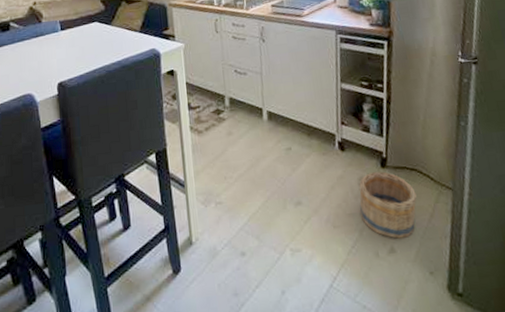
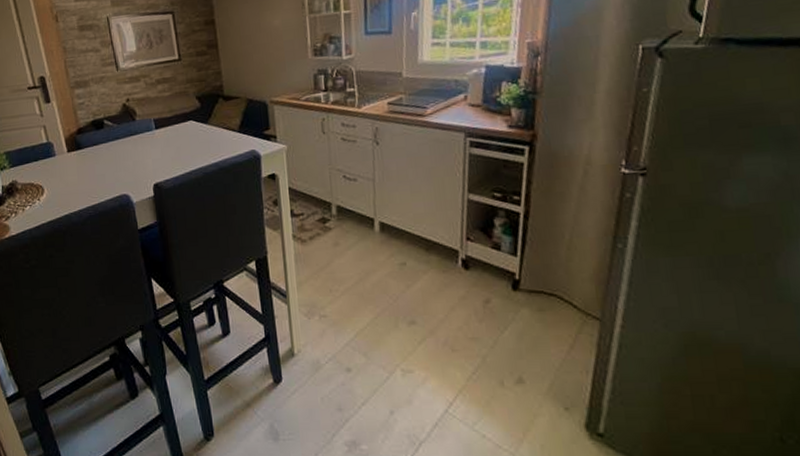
basket: present [359,171,417,239] -> none [484,295,554,369]

